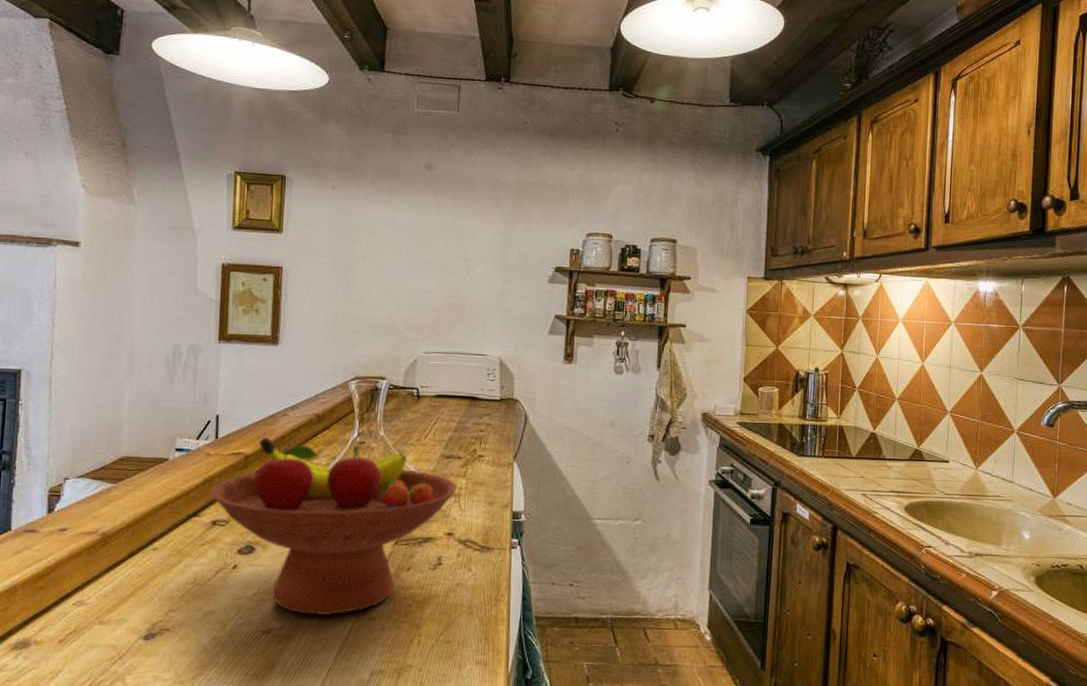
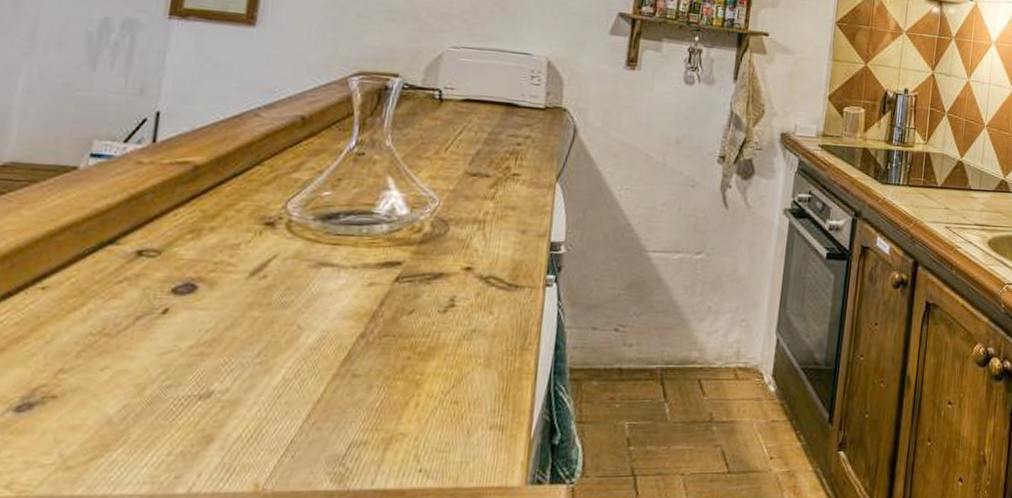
fruit bowl: present [209,437,458,615] -> none [136,142,483,372]

